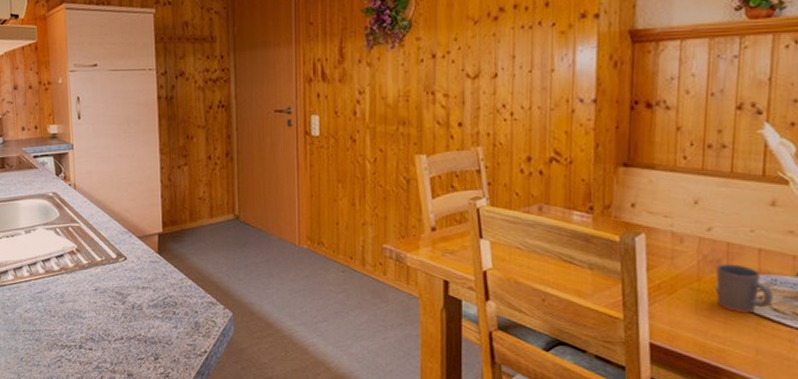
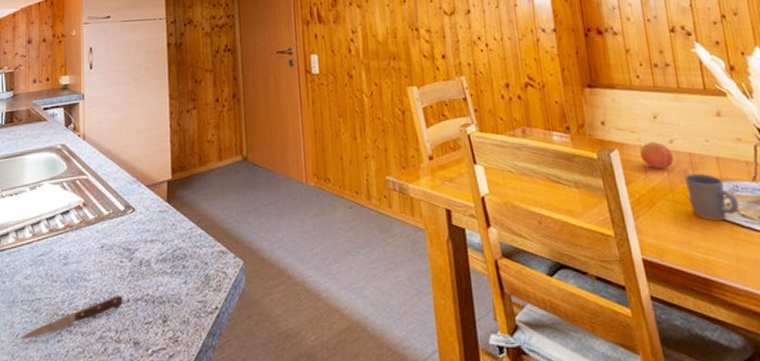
kitchen knife: none [26,332,117,363] -> present [22,294,123,340]
fruit: none [670,228,708,257] -> present [640,142,674,169]

